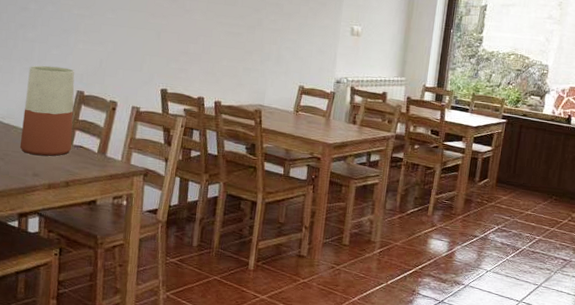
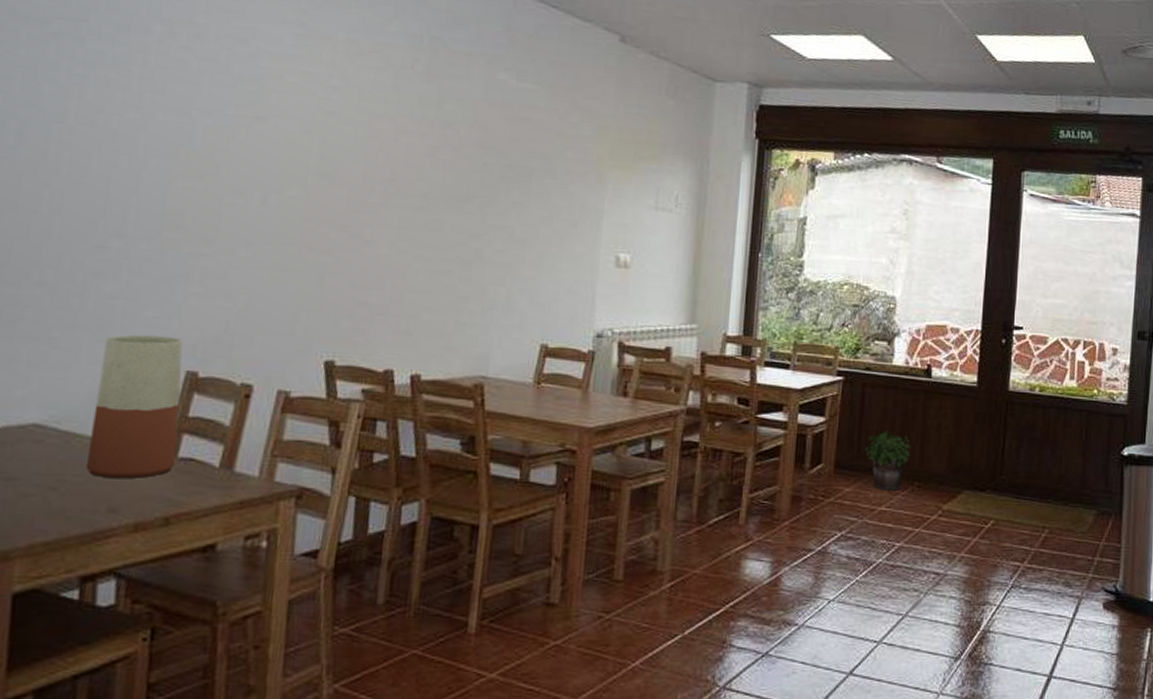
potted plant: none [518,159,552,201] -> present [864,431,911,491]

